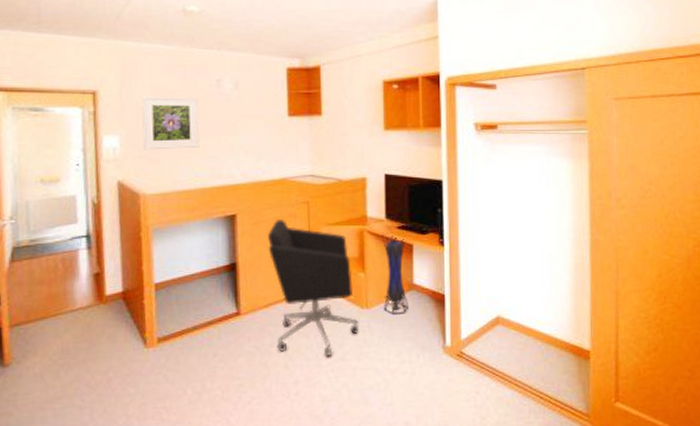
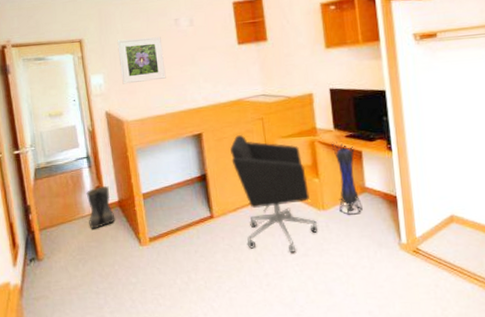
boots: none [80,273,116,327] -> present [86,186,115,229]

